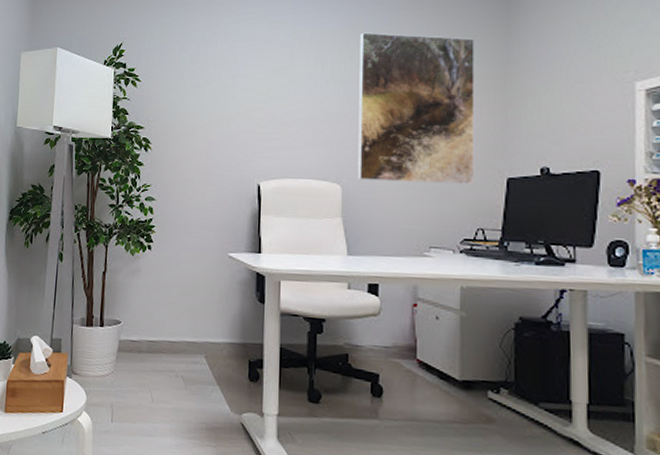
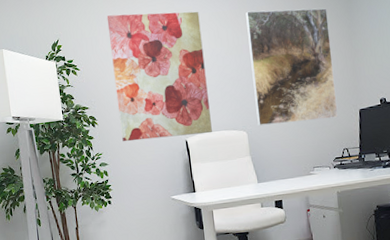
wall art: none [178,21,299,180] -> present [106,11,212,142]

